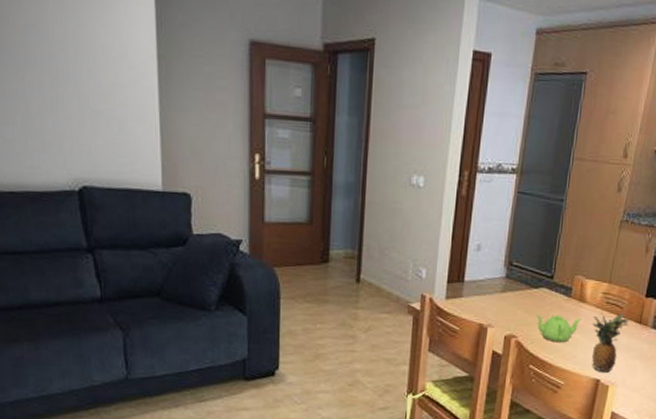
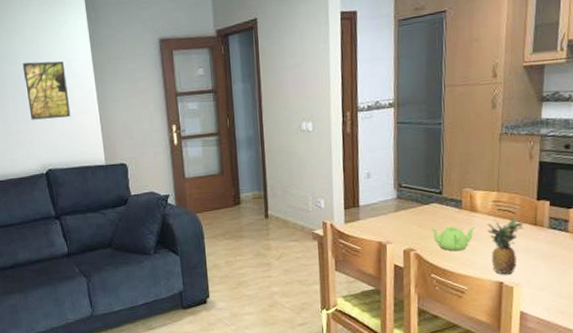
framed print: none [56,37,121,121] -> present [22,61,71,120]

